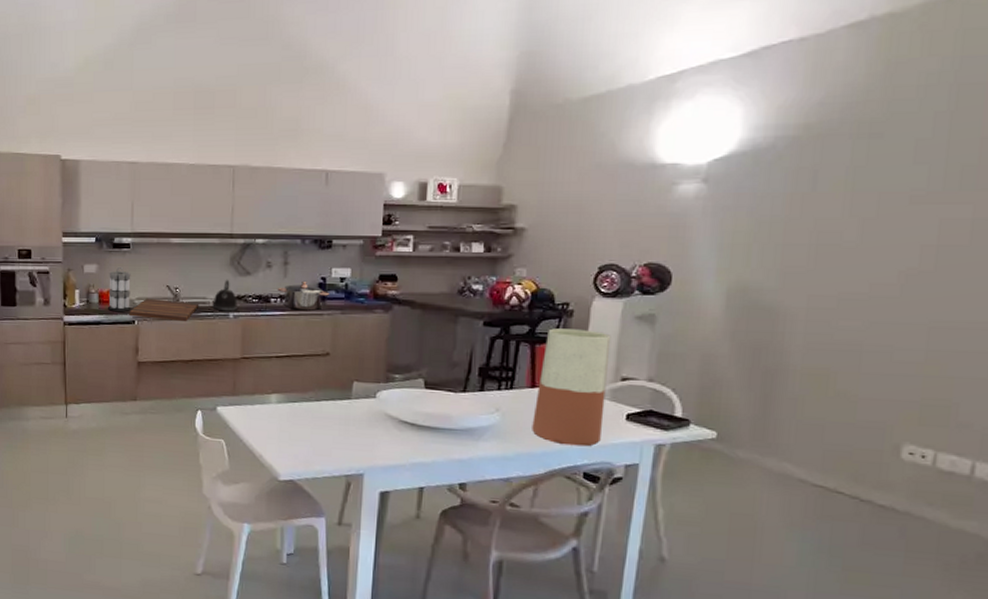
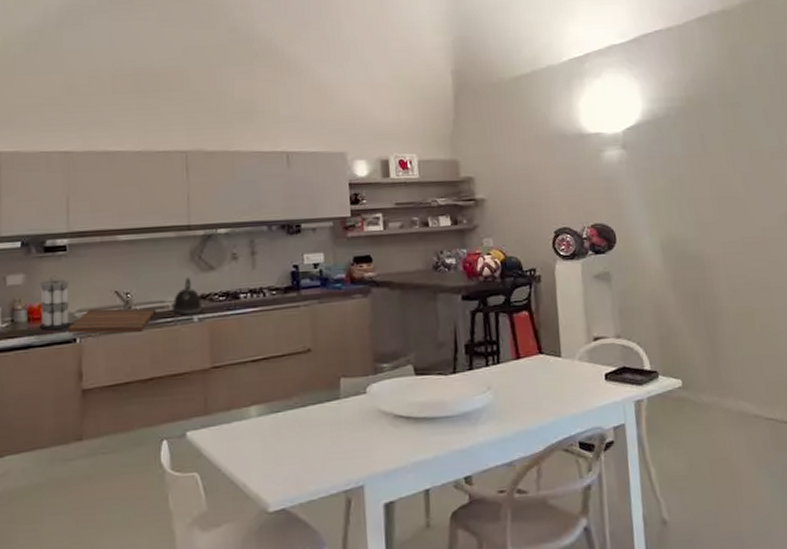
cooking pot: present [277,280,330,311] -> none [245,270,305,305]
vase: present [532,328,611,447] -> none [521,293,588,416]

